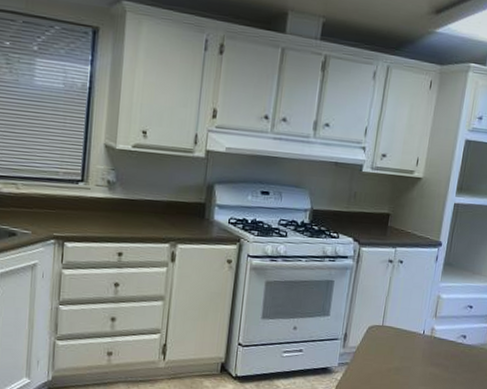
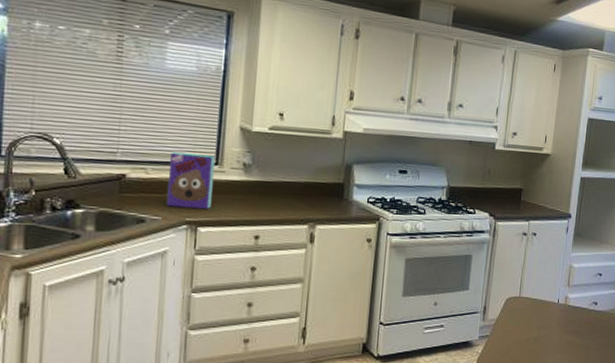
cereal box: none [35,168,81,226] -> present [166,152,215,210]

